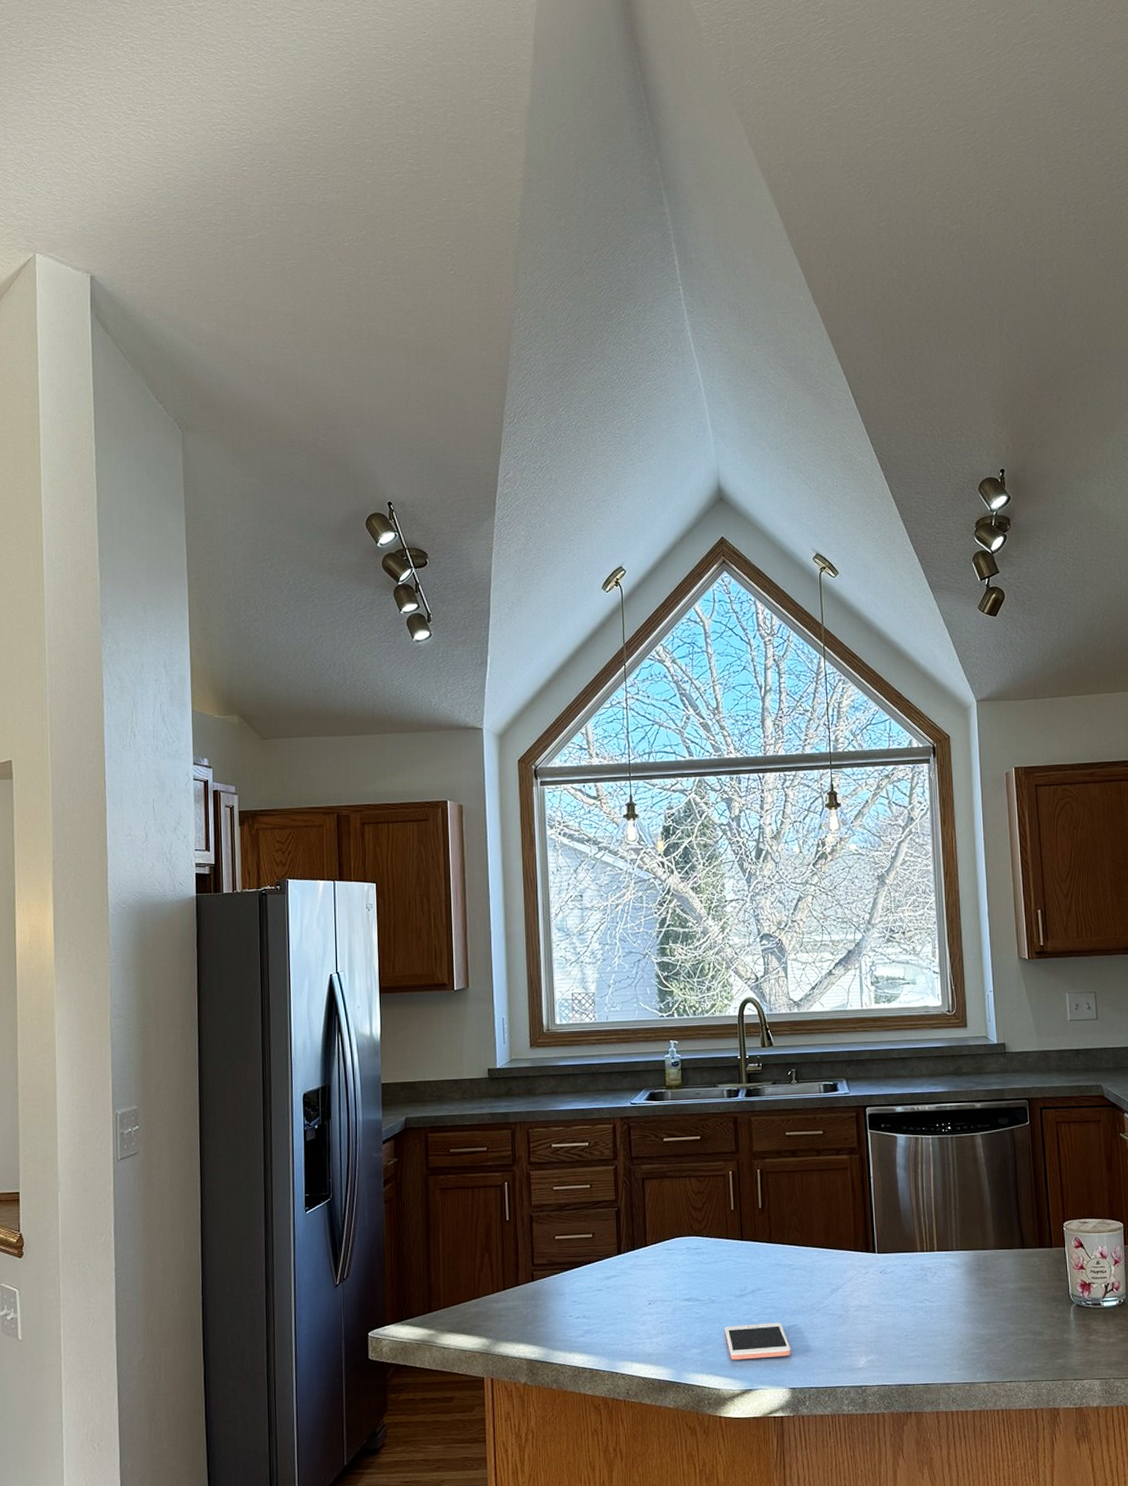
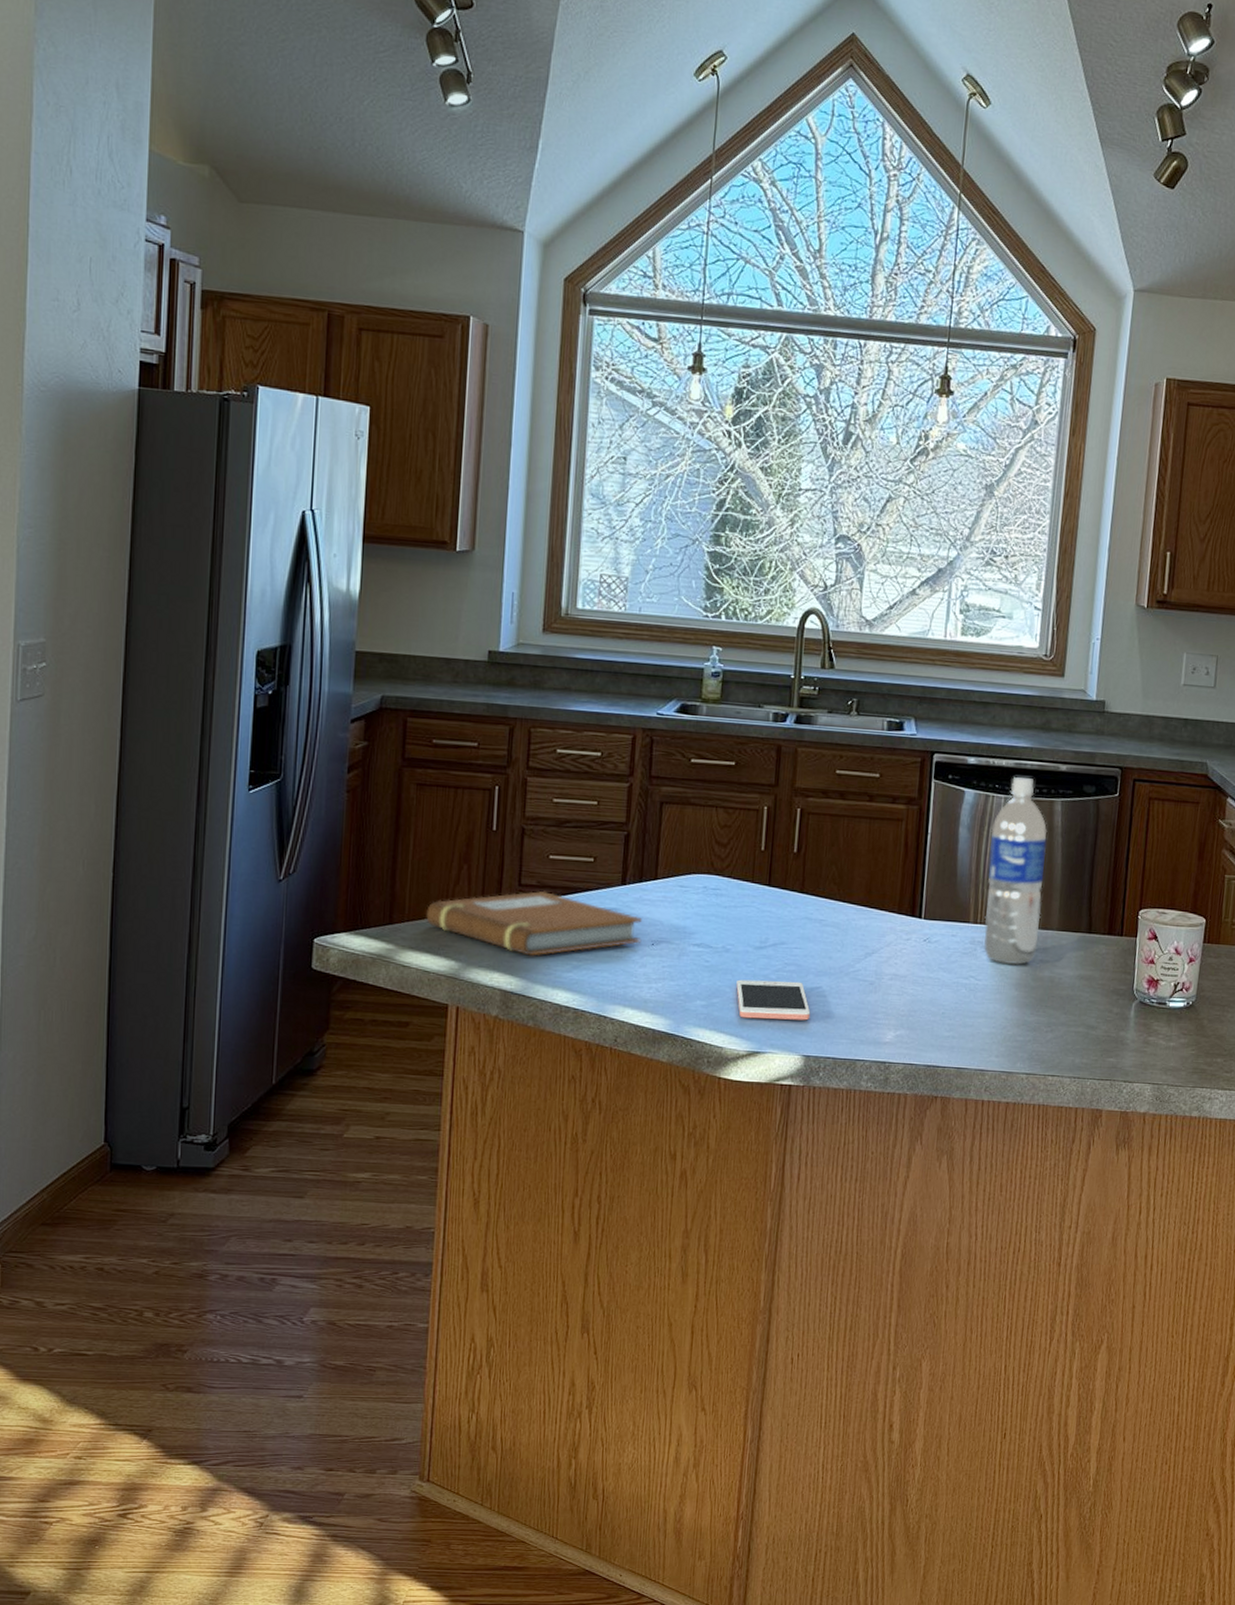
notebook: none [458,1267,640,1326] -> present [426,890,642,956]
water bottle: none [924,1117,980,1285] -> present [984,776,1048,965]

